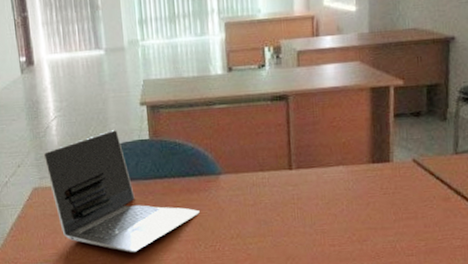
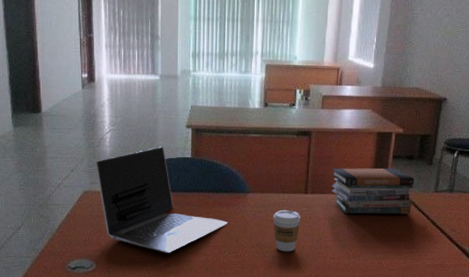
coffee cup: none [253,190,287,242] -> present [273,209,300,252]
book stack: none [319,129,427,190] -> present [332,168,414,214]

